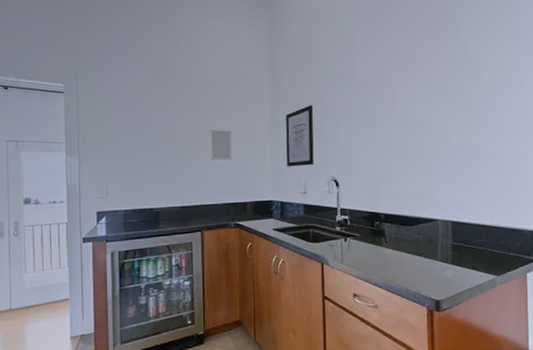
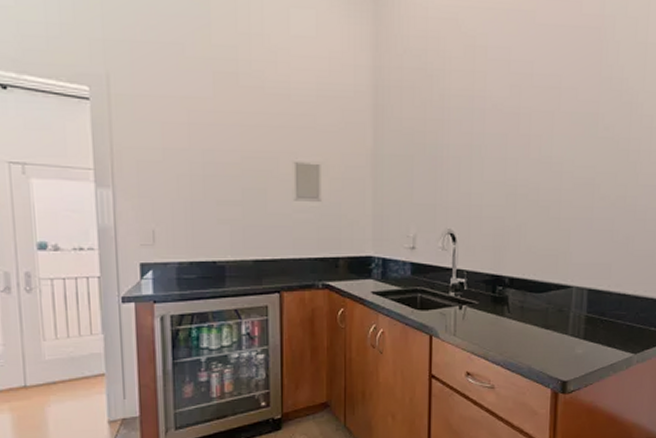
wall art: present [285,105,314,167] -> none [391,135,429,215]

